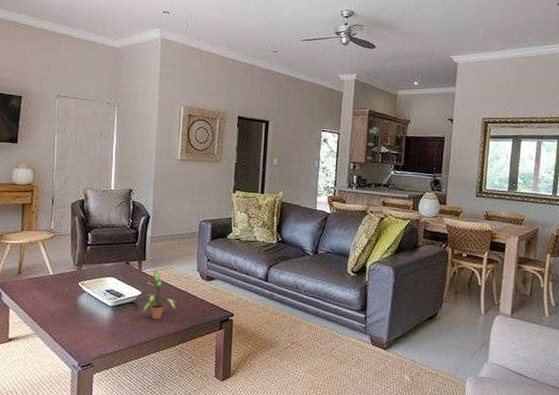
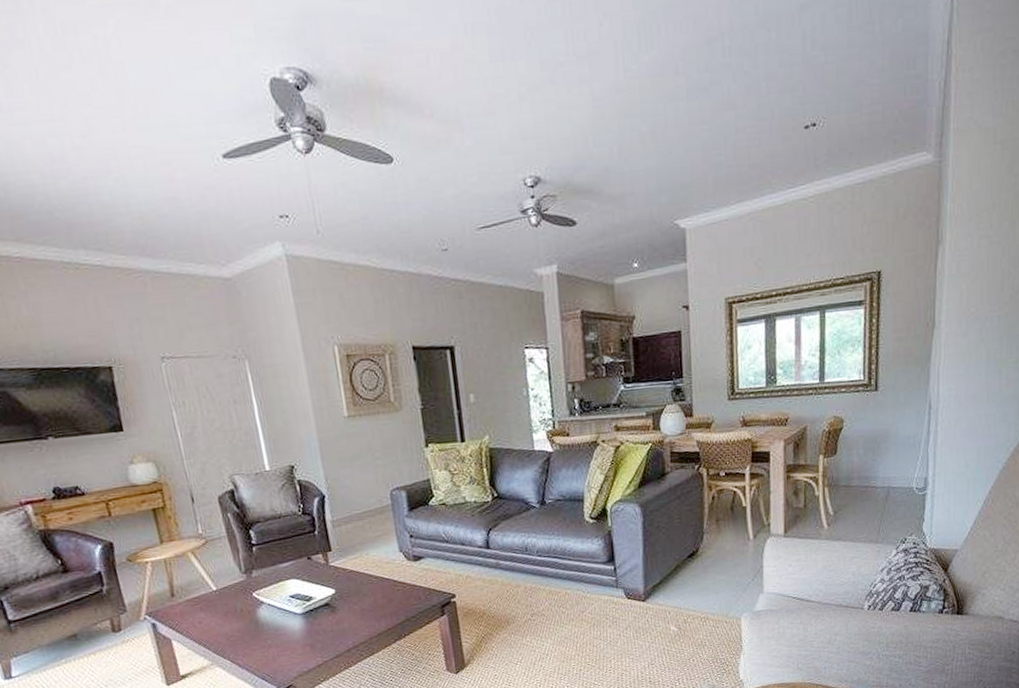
potted plant: present [142,270,177,320] -> none [338,560,382,620]

